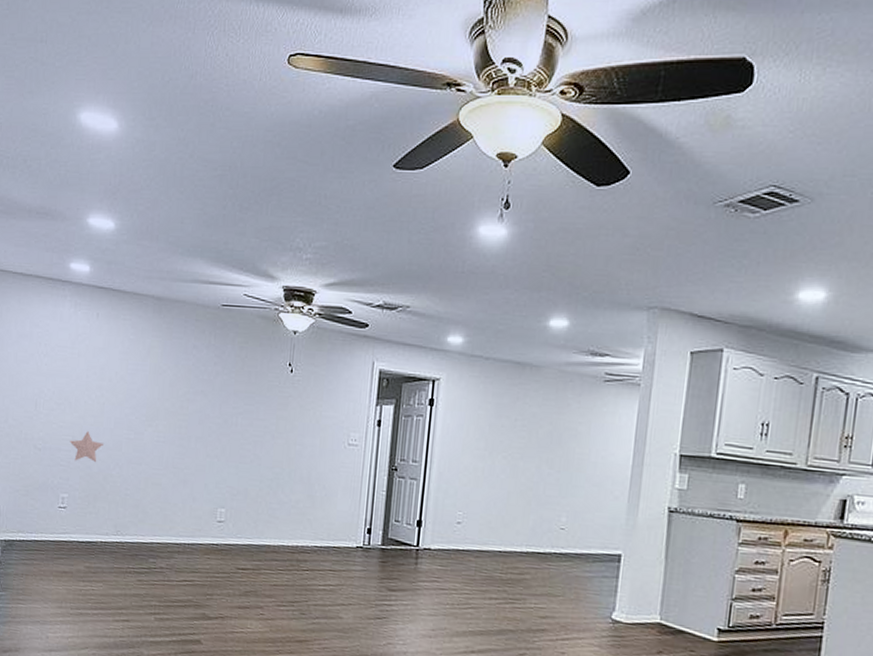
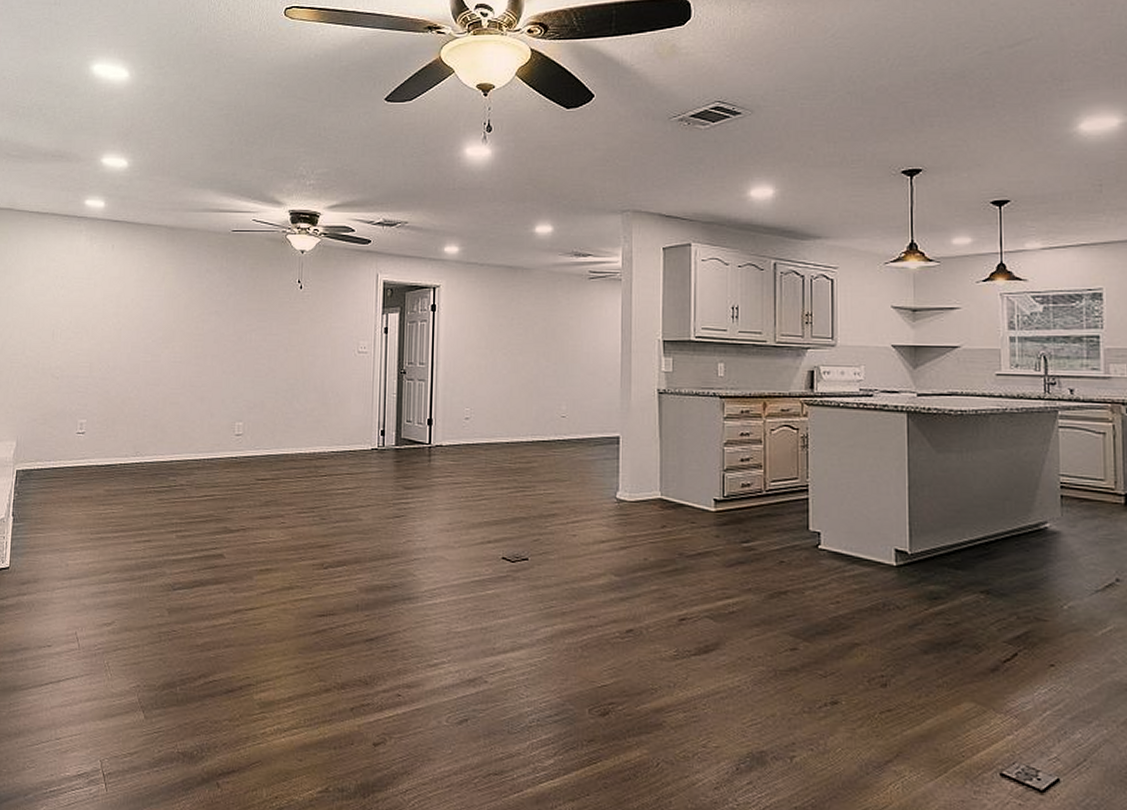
decorative star: present [69,431,103,462] -> none [87,357,121,387]

